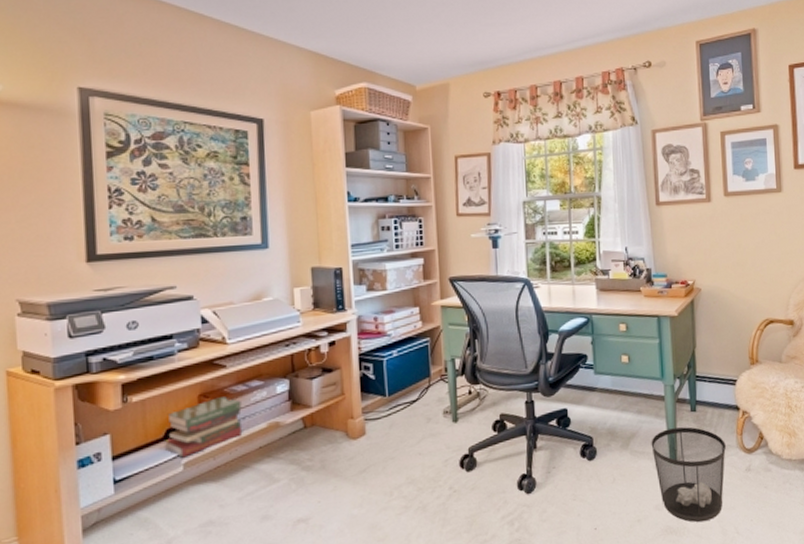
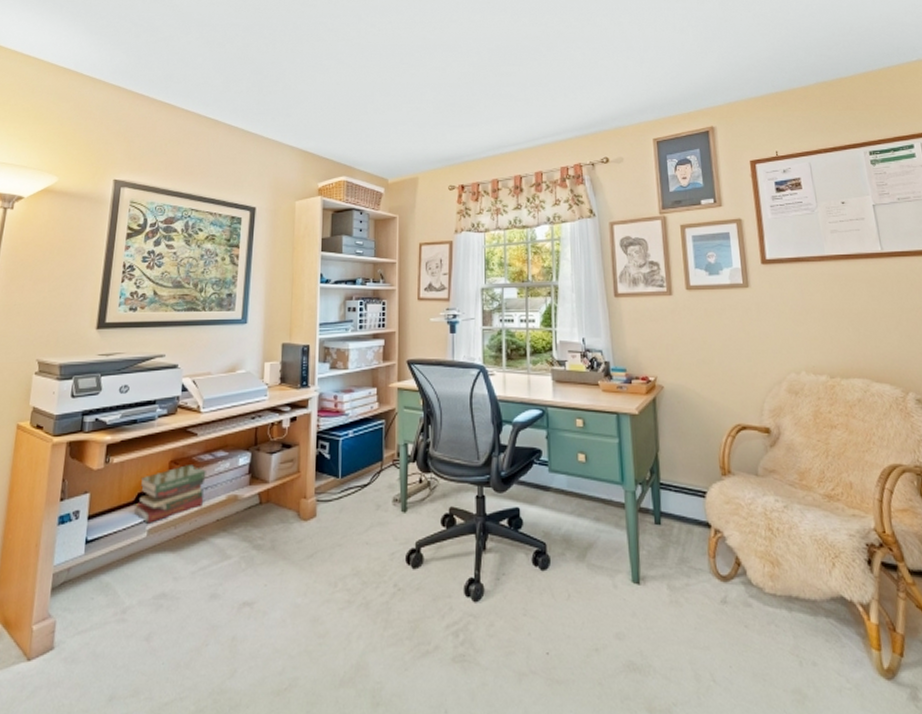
waste bin: present [651,427,726,522] -> none [610,542,697,661]

